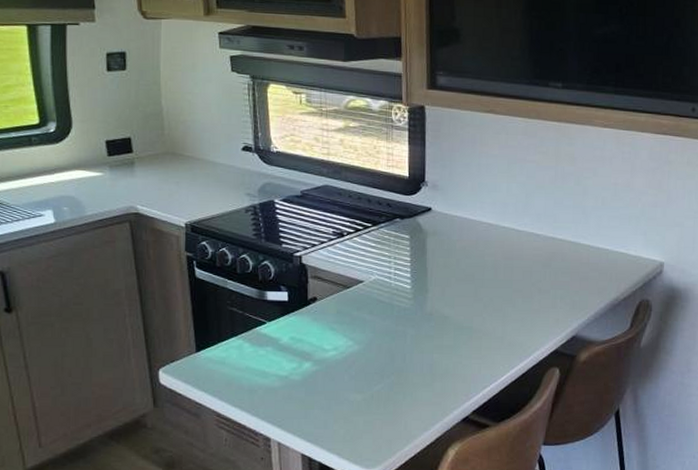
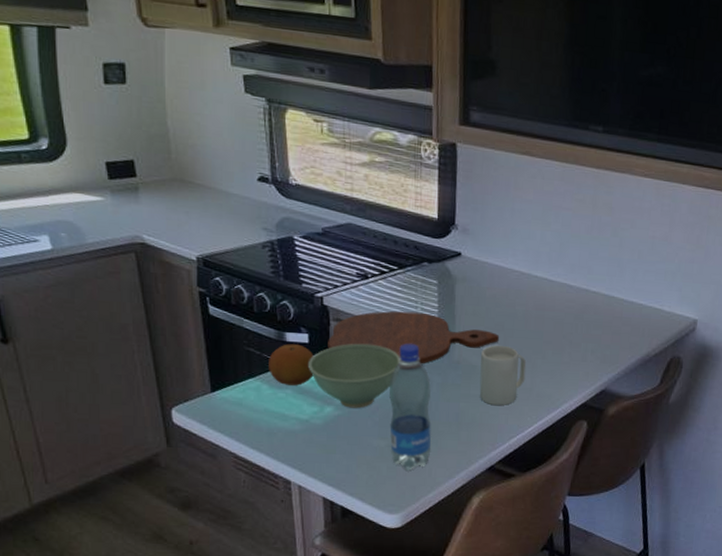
fruit: none [250,302,293,343] -> present [269,344,314,386]
bowl: none [288,299,376,363] -> present [309,343,401,408]
cutting board: none [306,266,471,317] -> present [328,311,500,364]
bottle: none [364,298,407,424] -> present [389,344,432,471]
mug: none [452,295,497,355] -> present [479,345,527,405]

